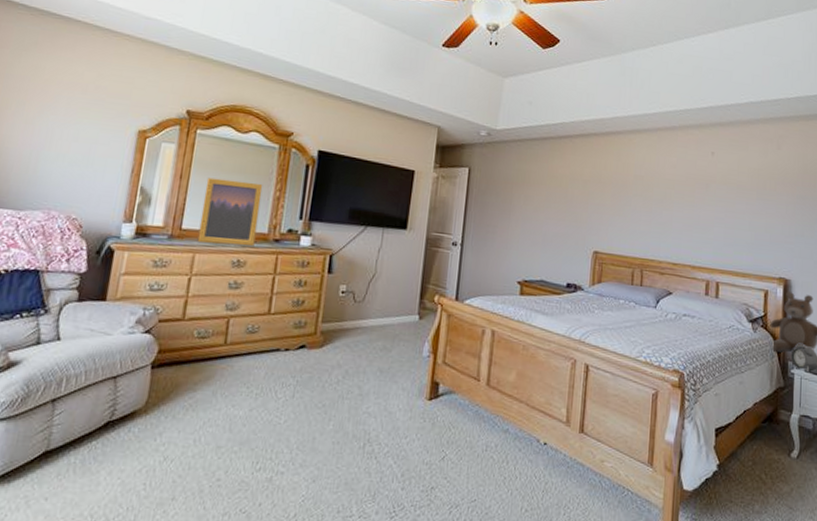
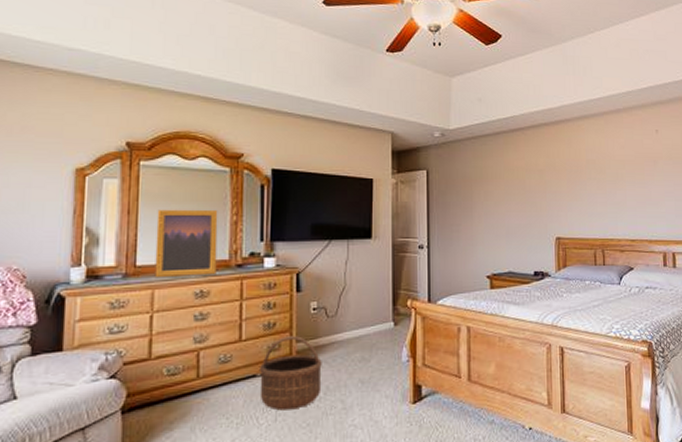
basket: none [281,315,345,389] -> present [258,336,322,411]

